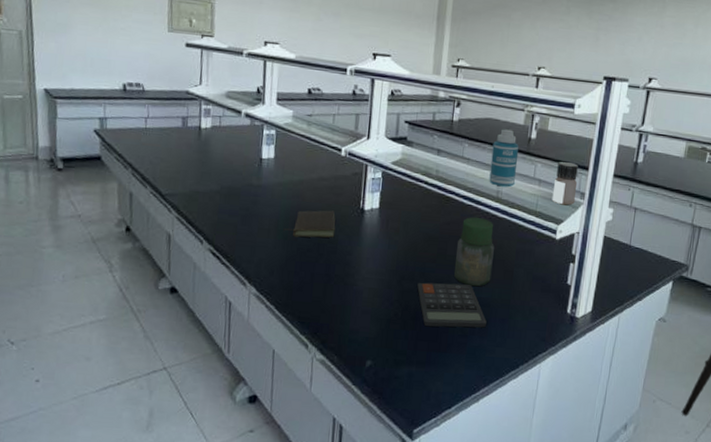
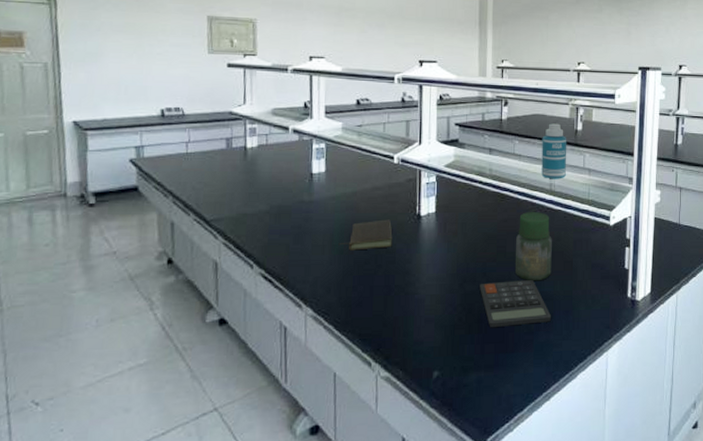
bottle: present [552,162,578,206] -> none [602,150,625,191]

